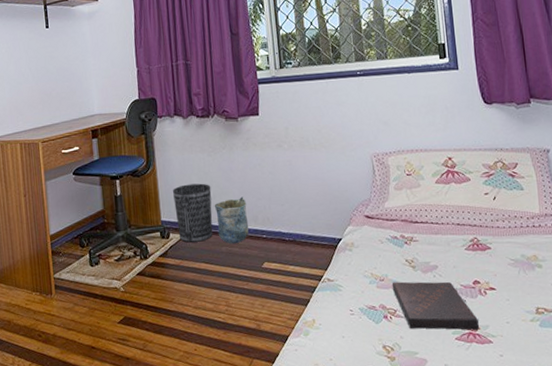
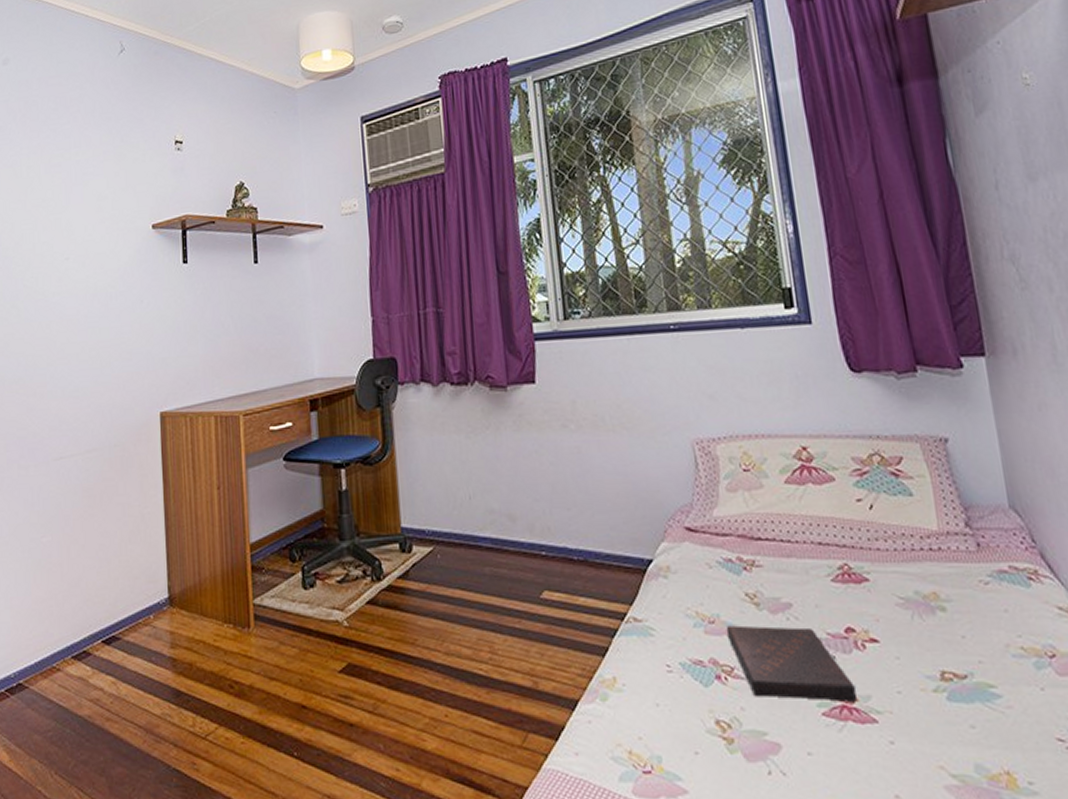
wastebasket: present [173,183,213,243] -> none [417,476,472,559]
cup: present [214,196,249,244] -> none [474,496,523,564]

